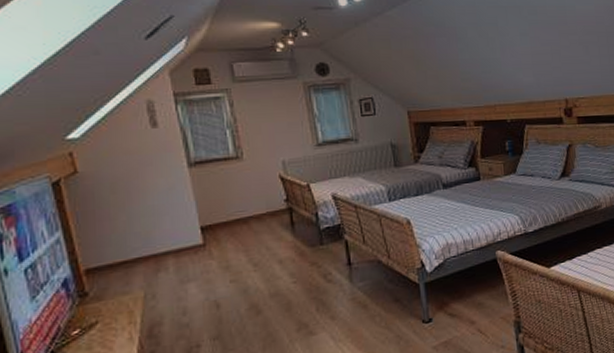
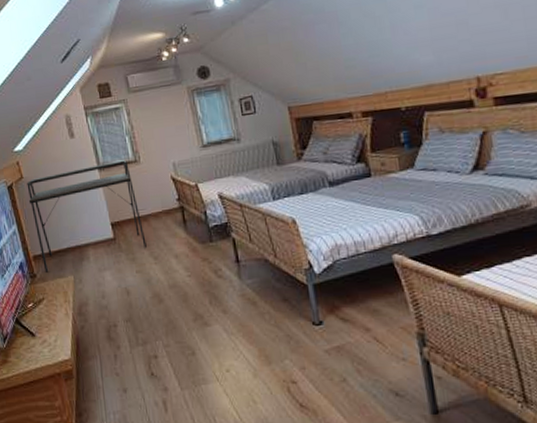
desk: none [83,155,245,290] -> present [27,160,147,273]

